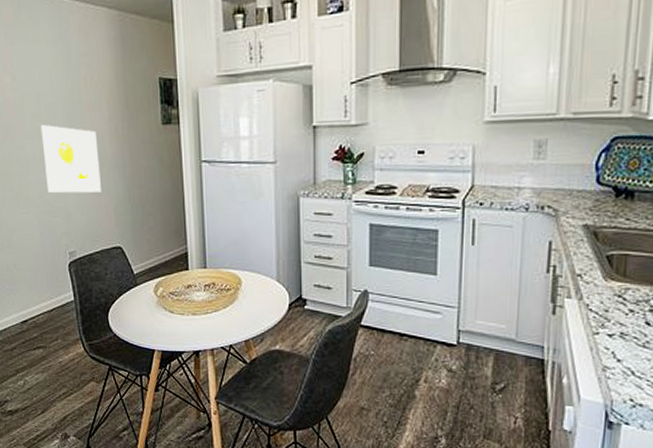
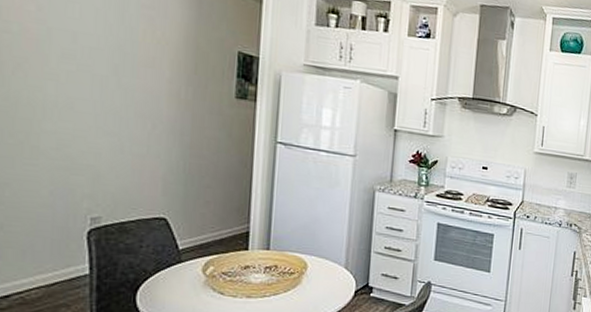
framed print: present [40,124,101,193] -> none [70,67,151,156]

